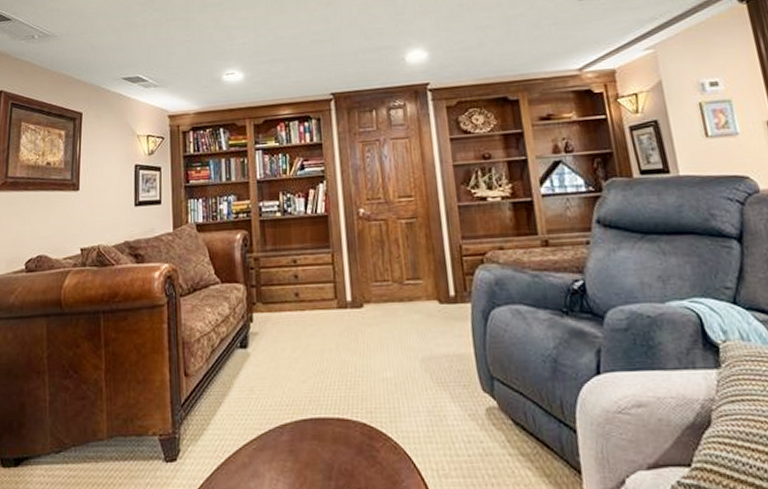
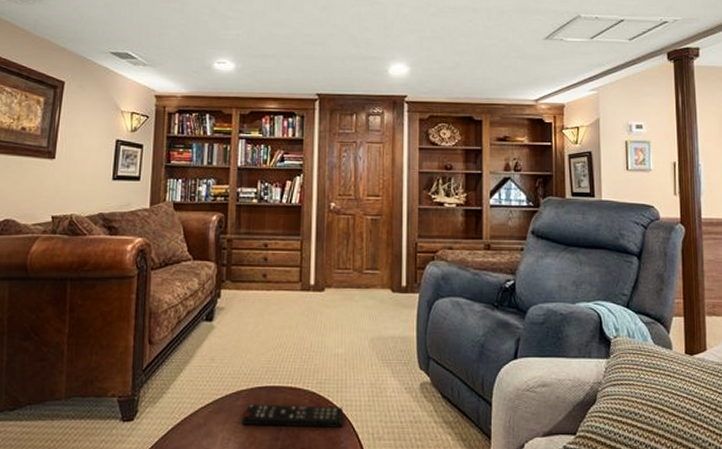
remote control: none [289,438,401,465] -> present [242,404,343,428]

